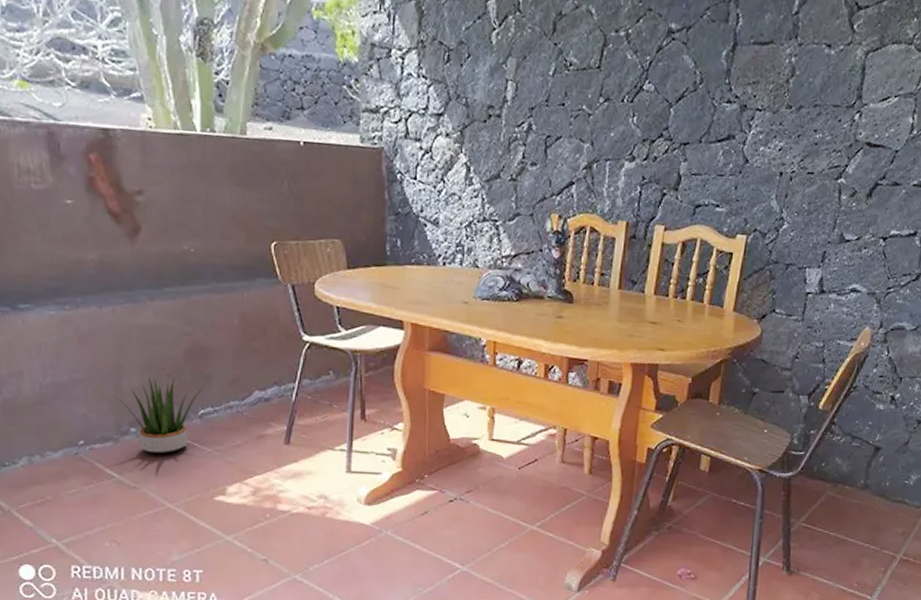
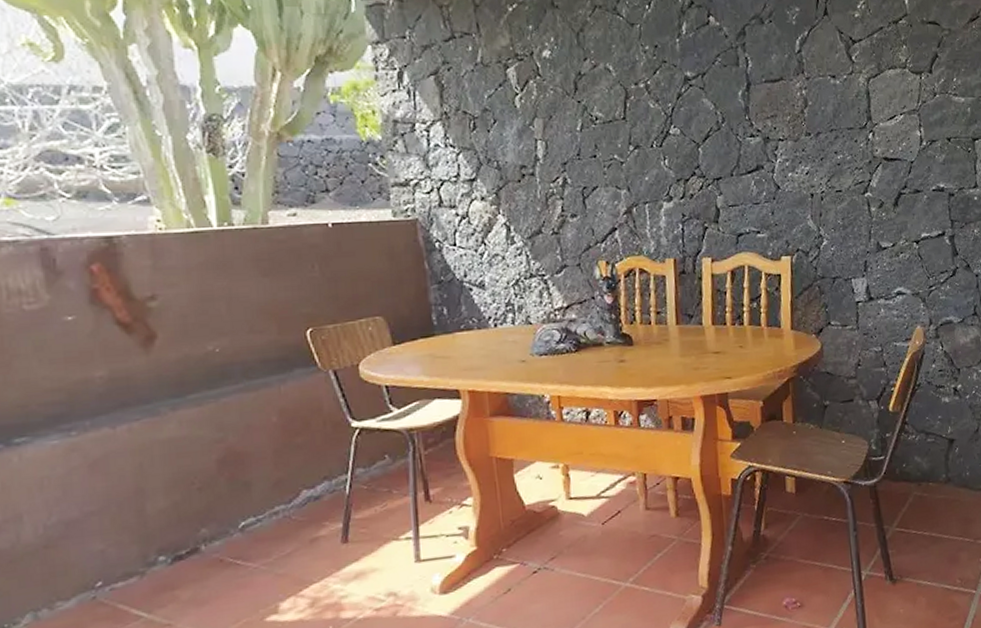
potted plant: present [113,376,204,454] -> none [135,490,244,582]

